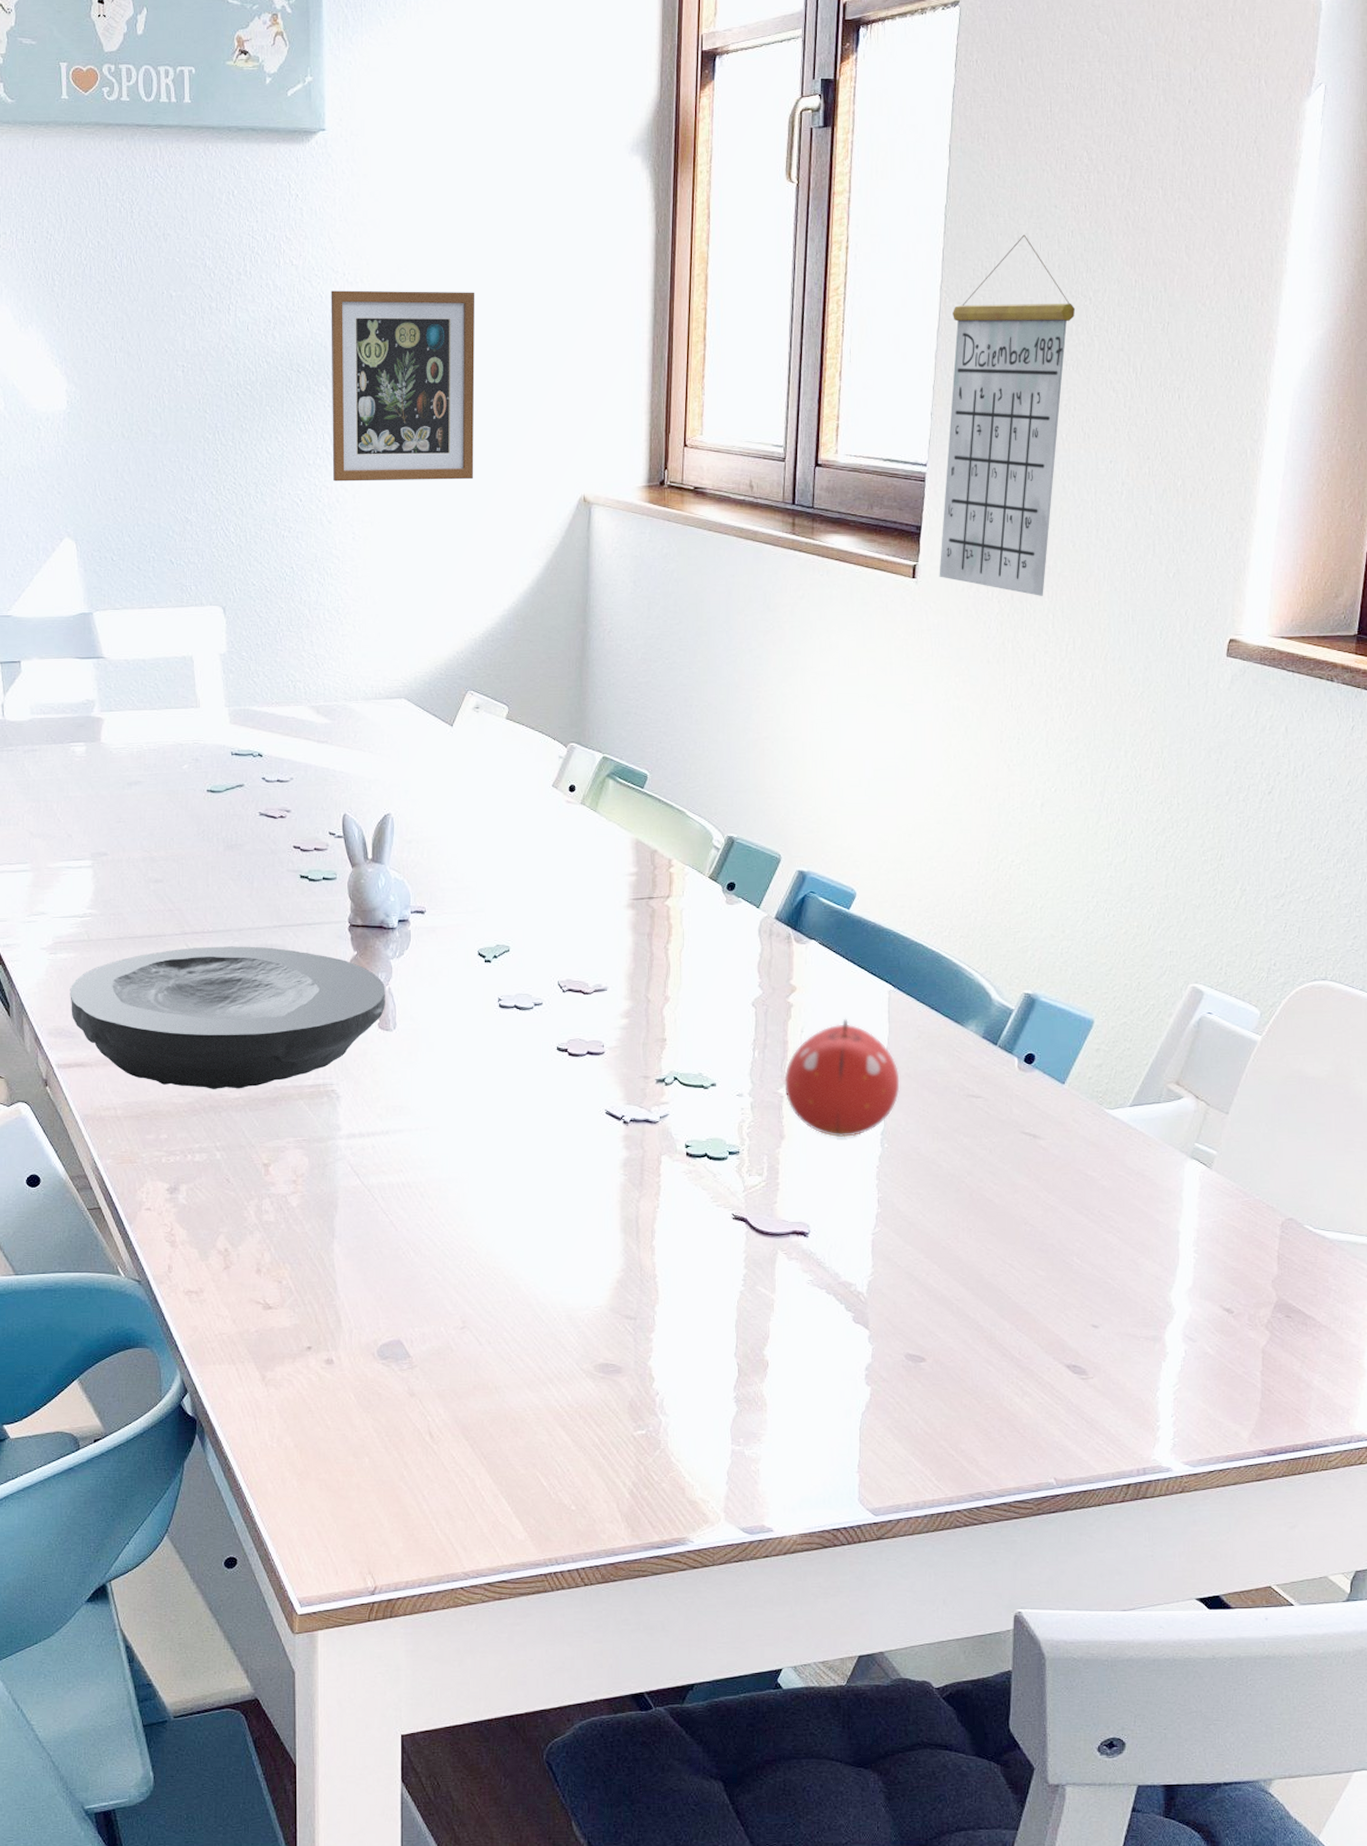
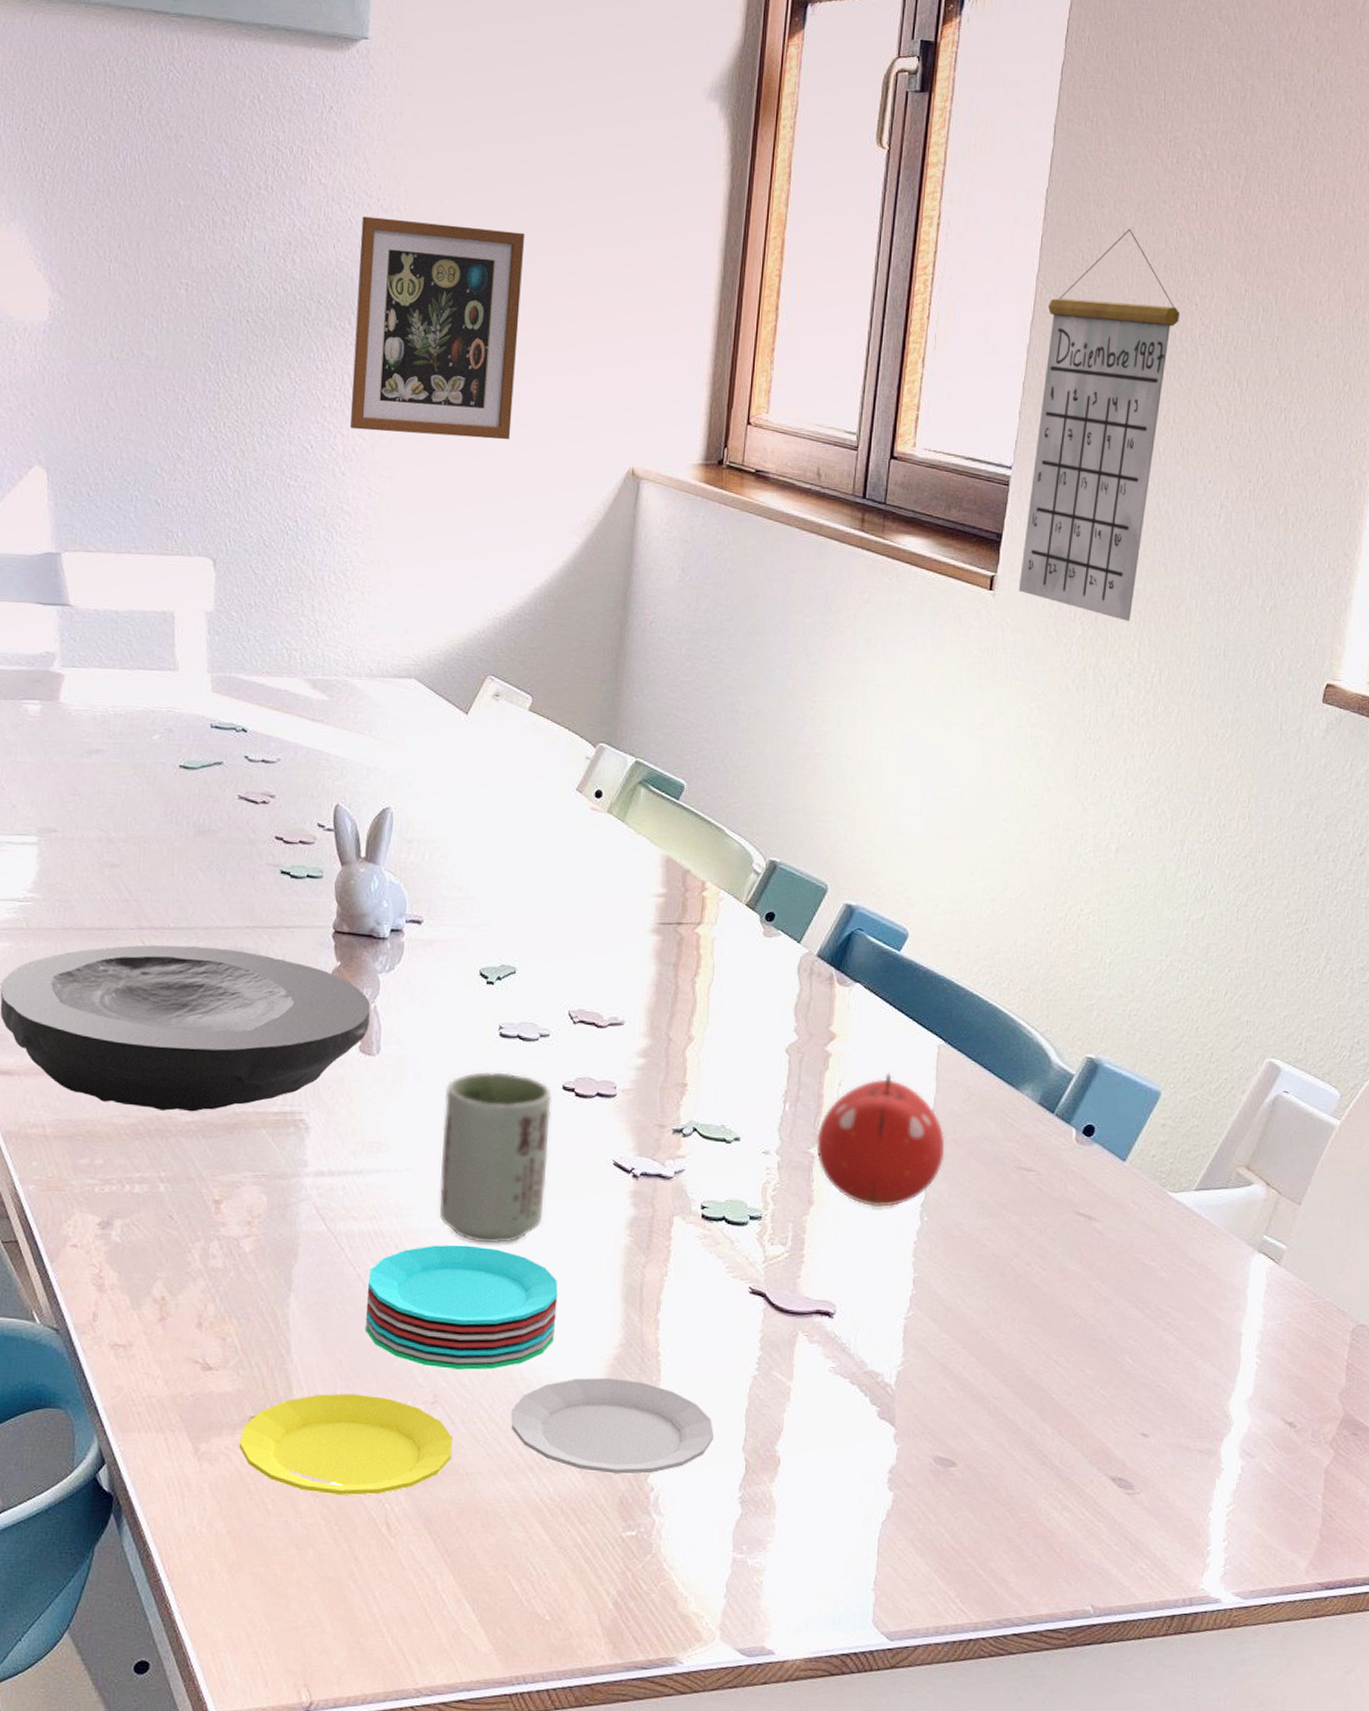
plate: none [299,1190,709,1410] -> present [239,1245,715,1495]
cup: none [455,1038,548,1188] -> present [439,1071,552,1244]

